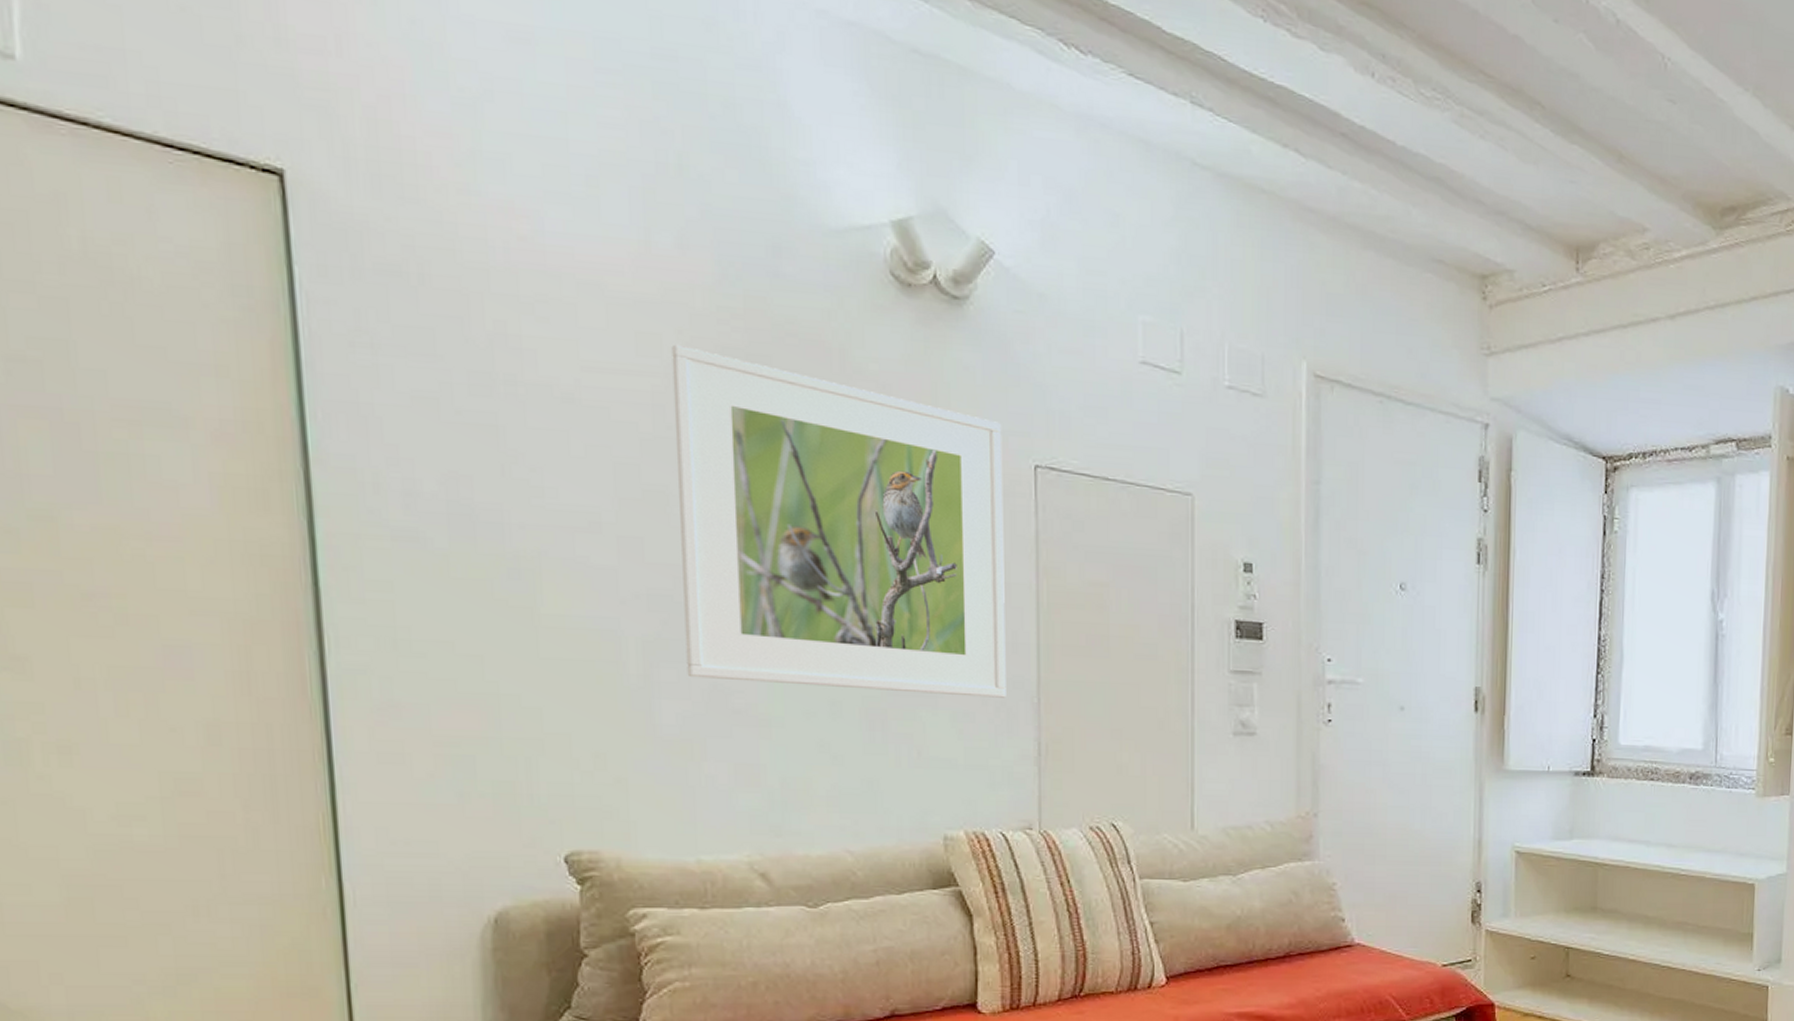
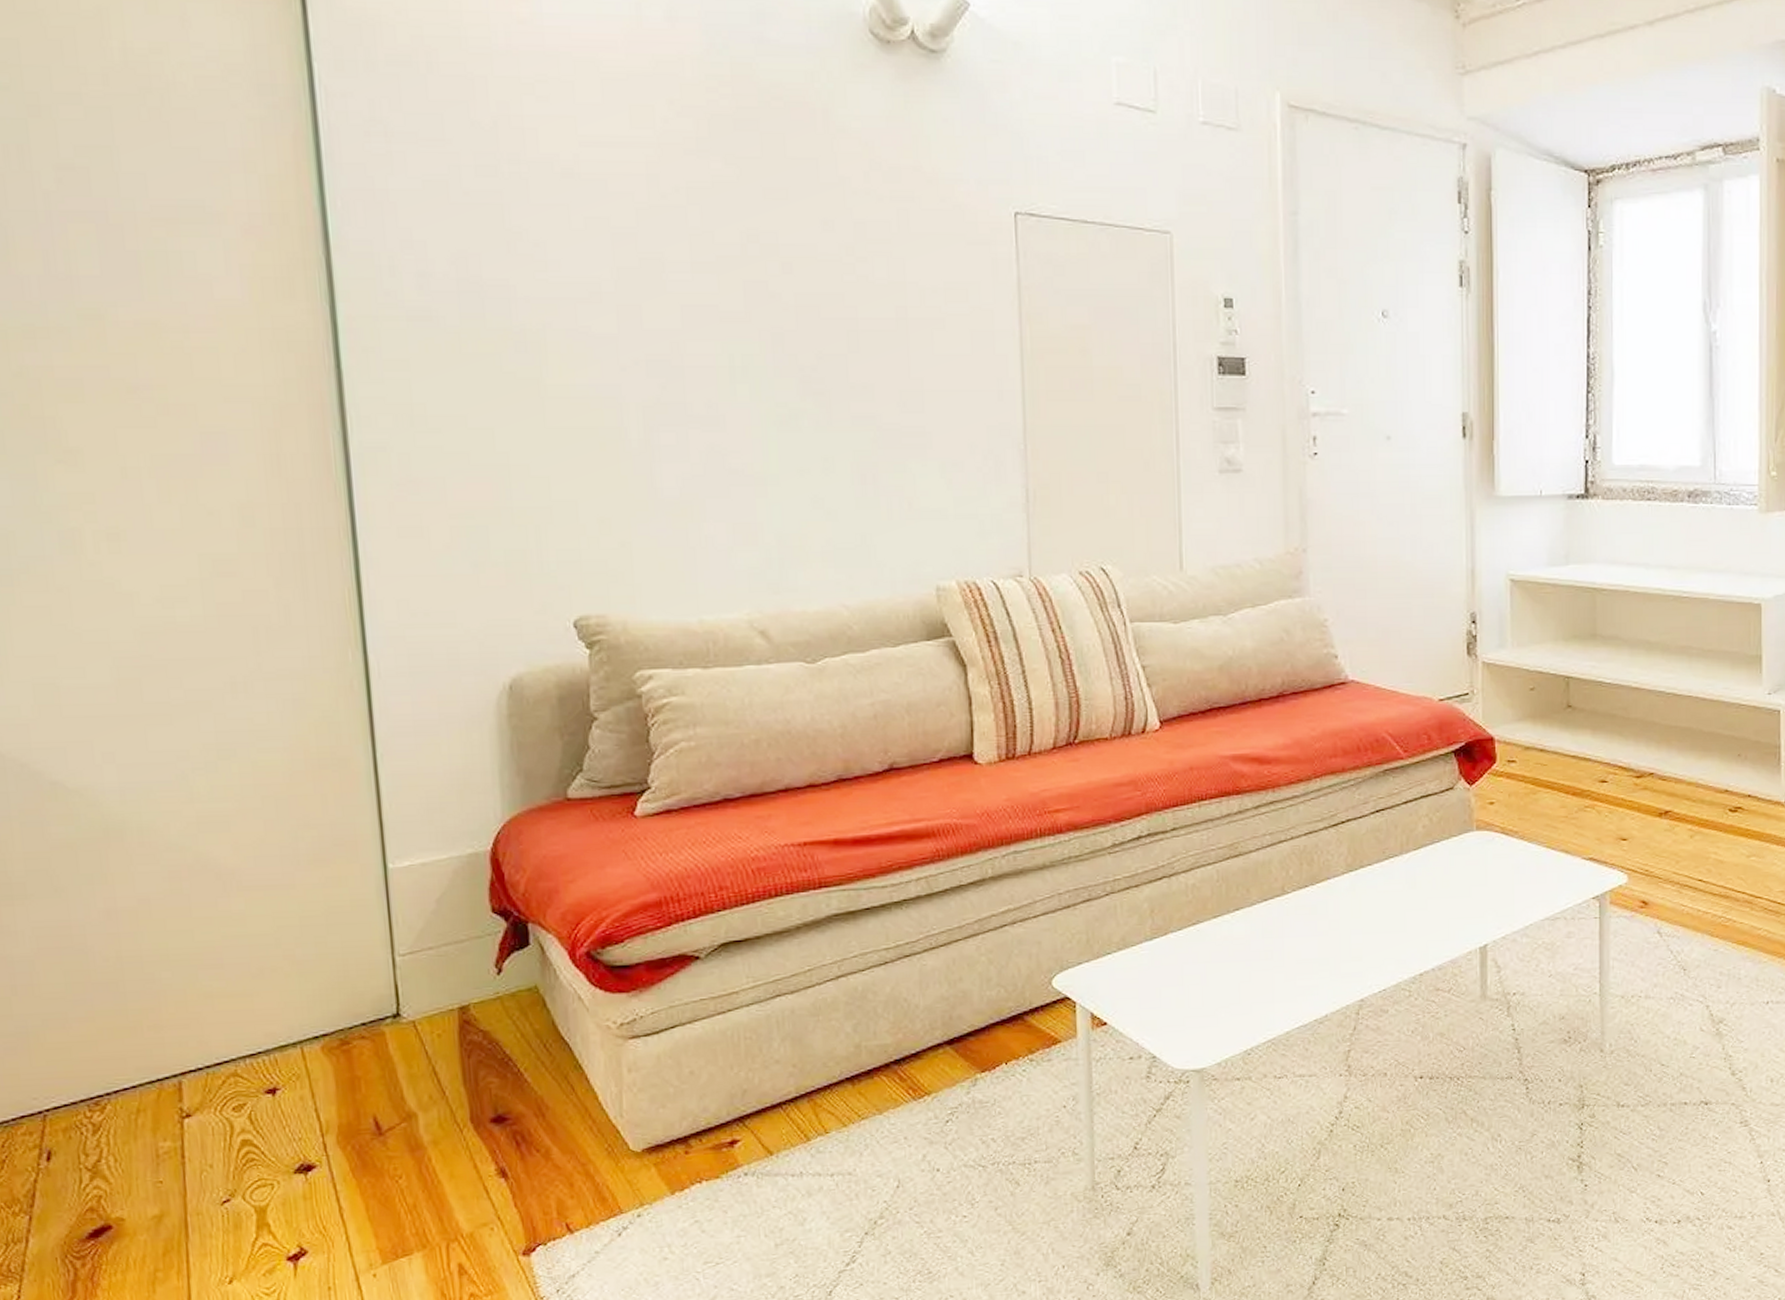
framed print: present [671,344,1006,698] -> none [663,114,993,446]

